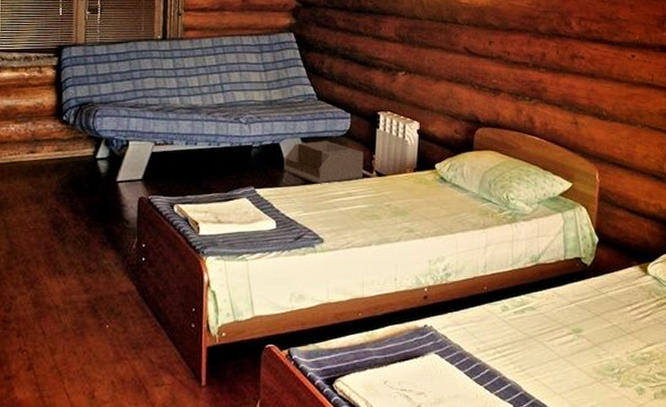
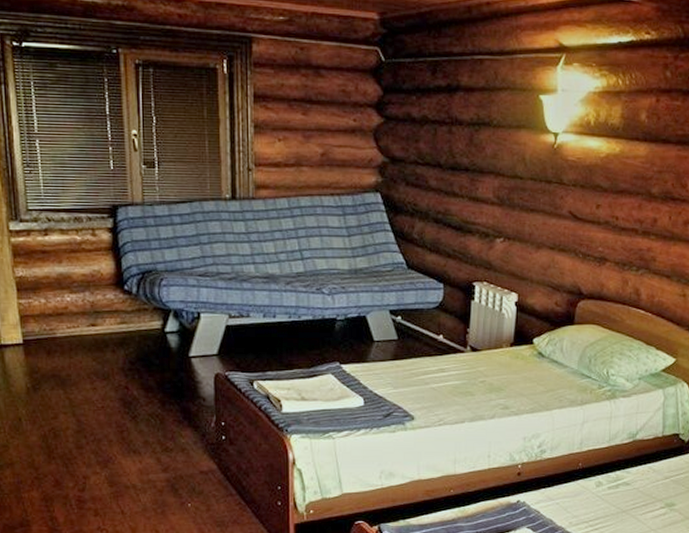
storage bin: present [284,140,364,185] -> none [371,312,457,361]

